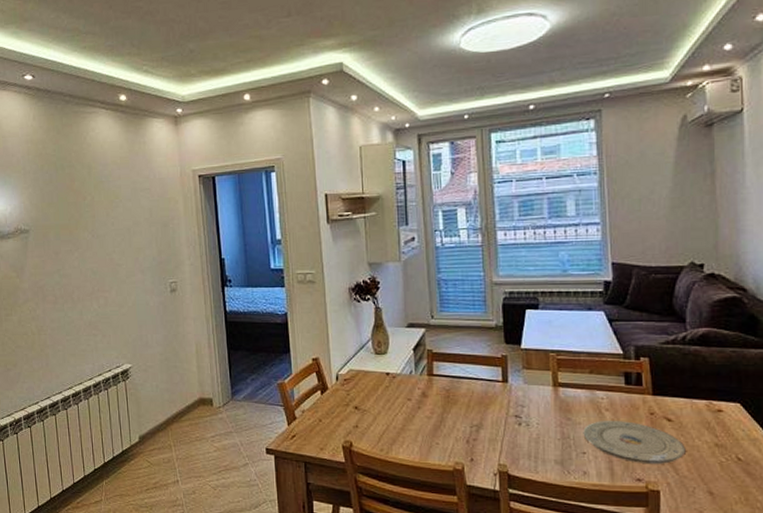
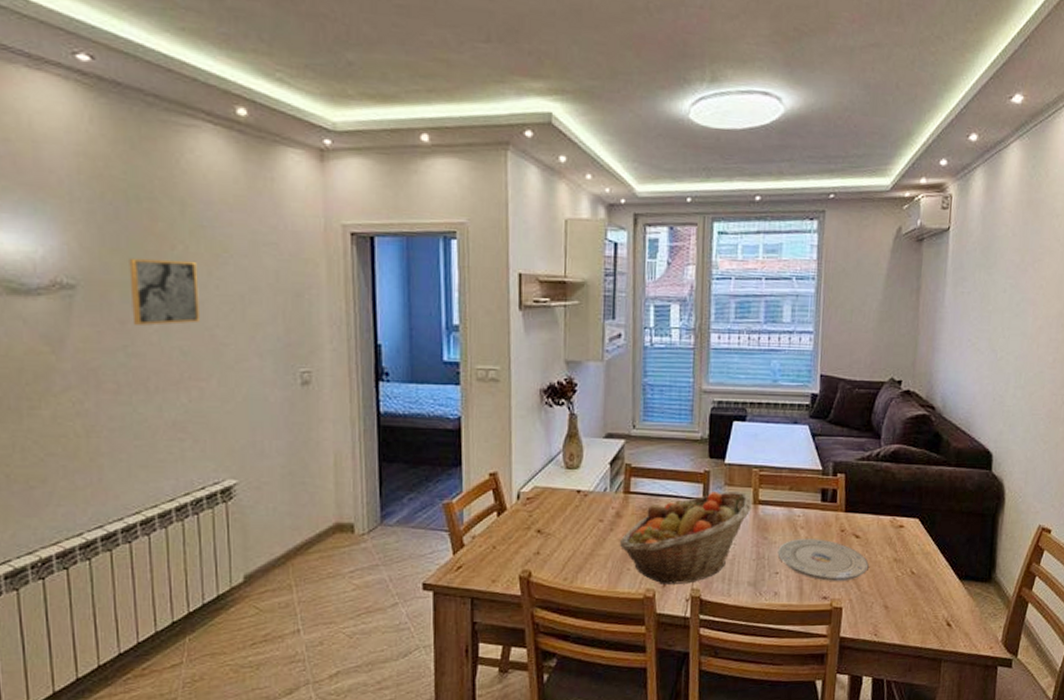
wall art: none [59,206,103,255] -> present [129,257,199,325]
fruit basket: none [428,375,552,459] -> present [620,492,752,584]

